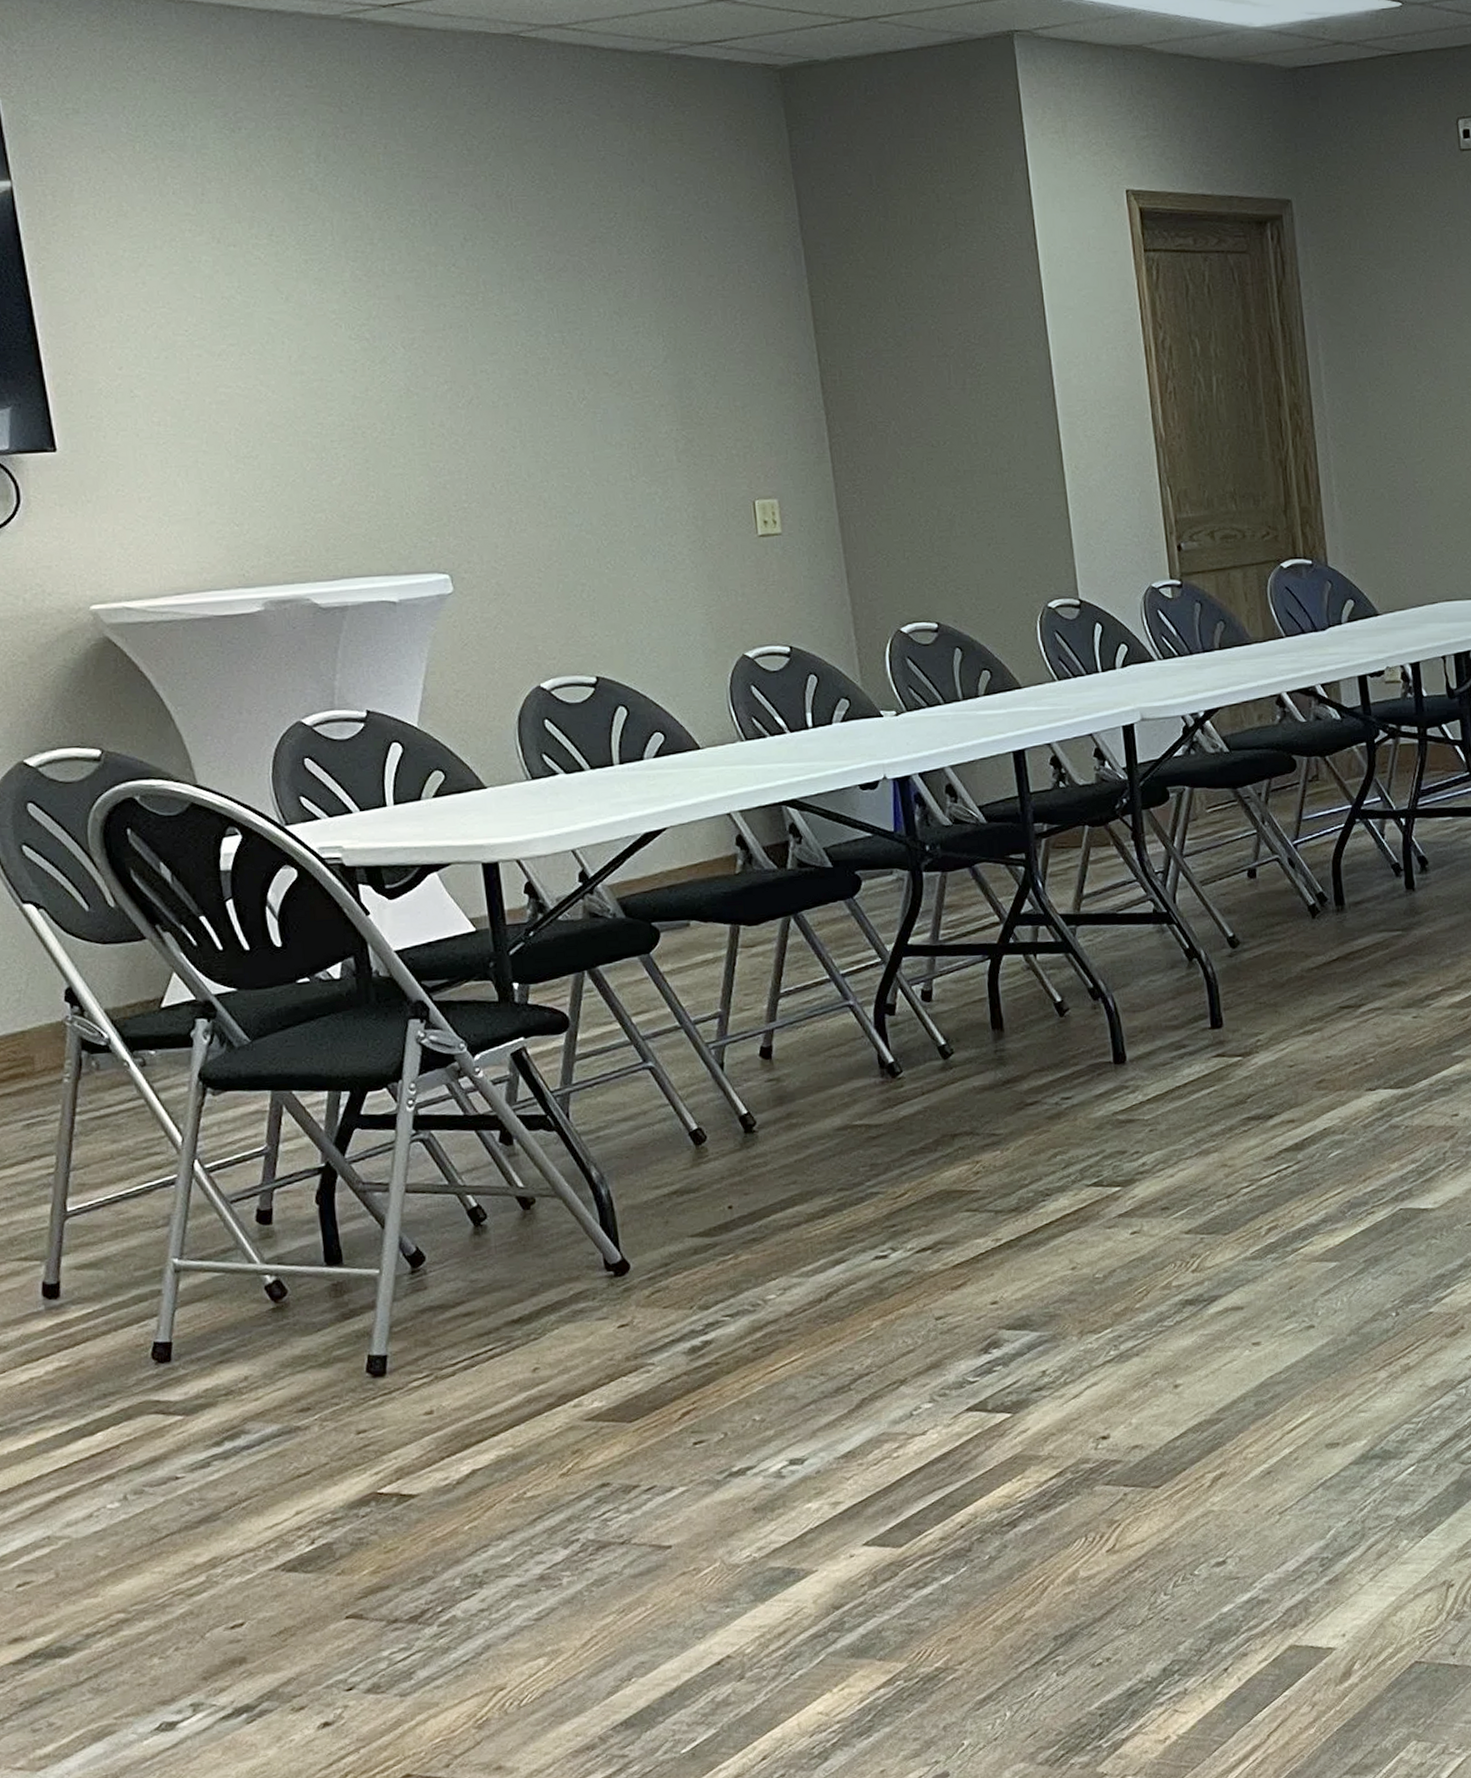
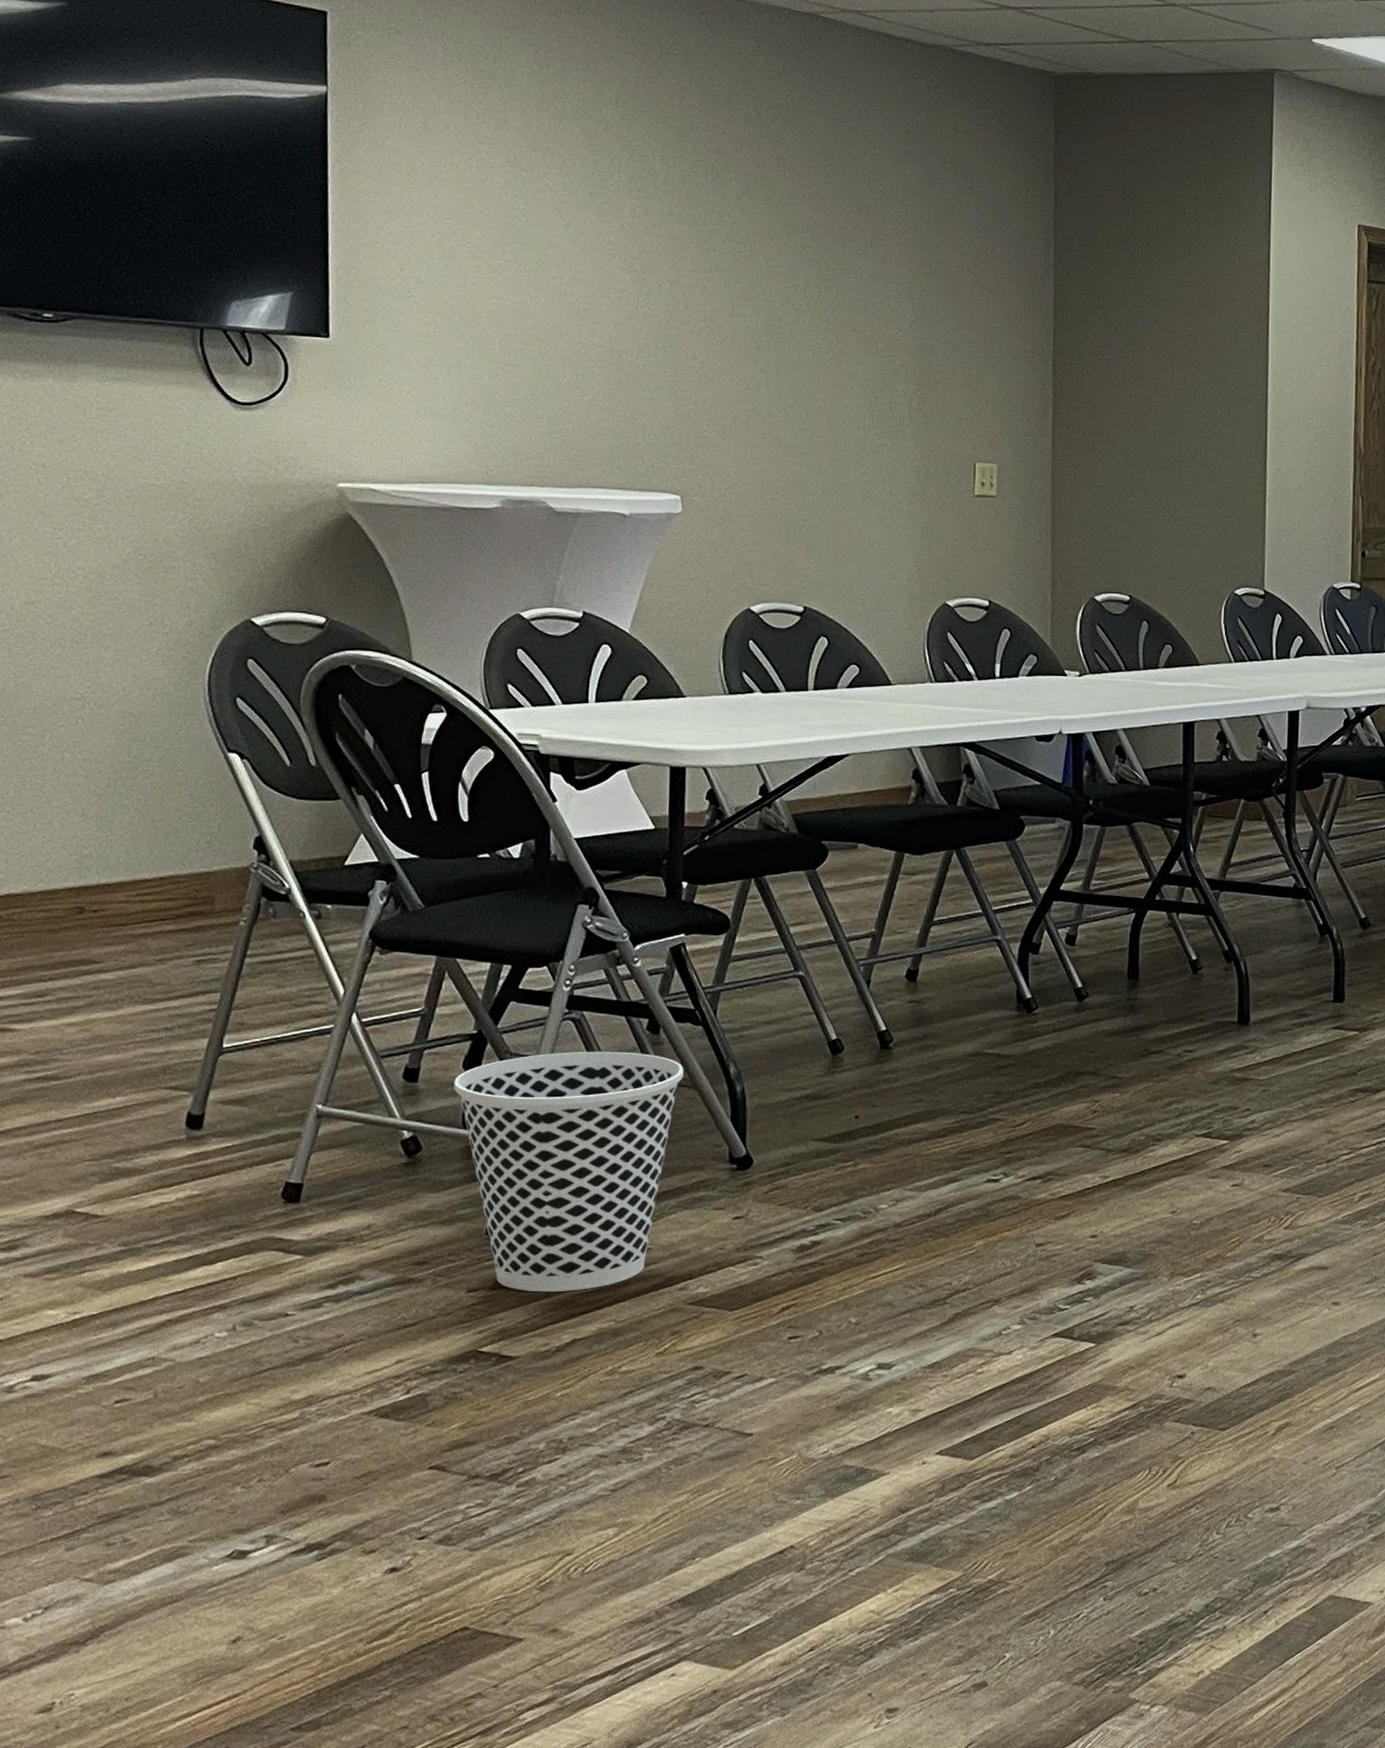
wastebasket: none [309,1167,545,1427] -> present [454,1051,684,1293]

